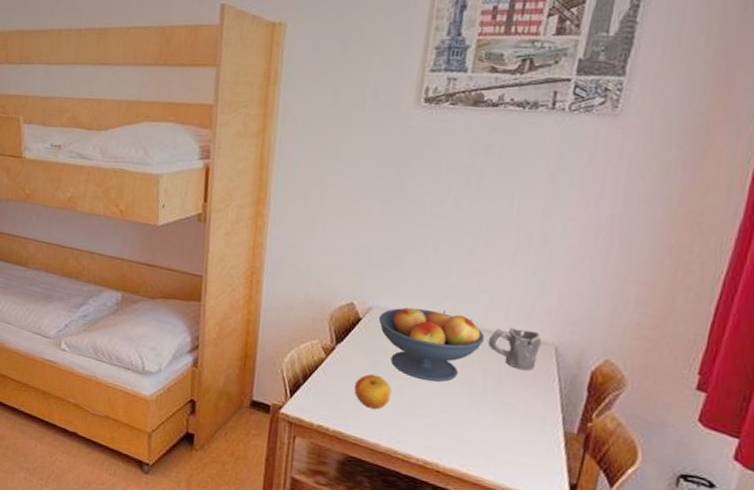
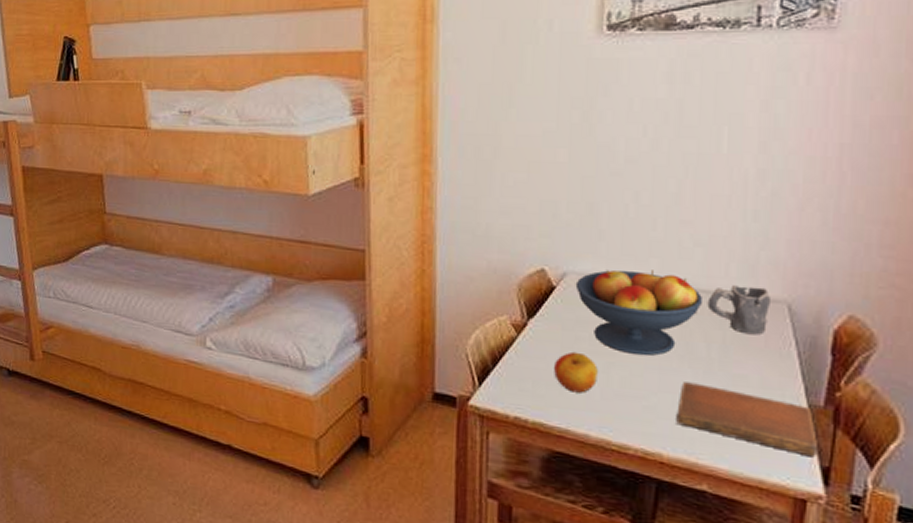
notebook: none [453,405,569,476] -> present [676,382,817,458]

